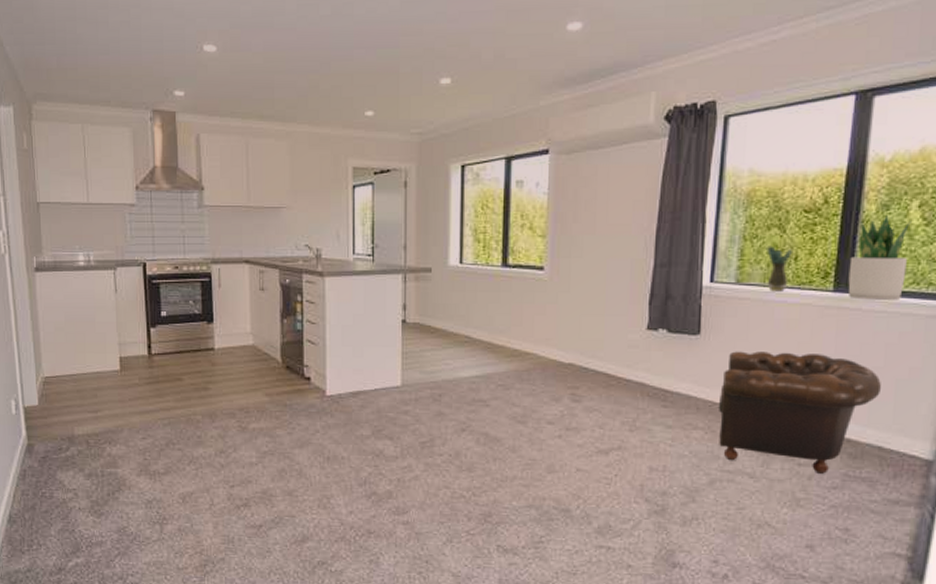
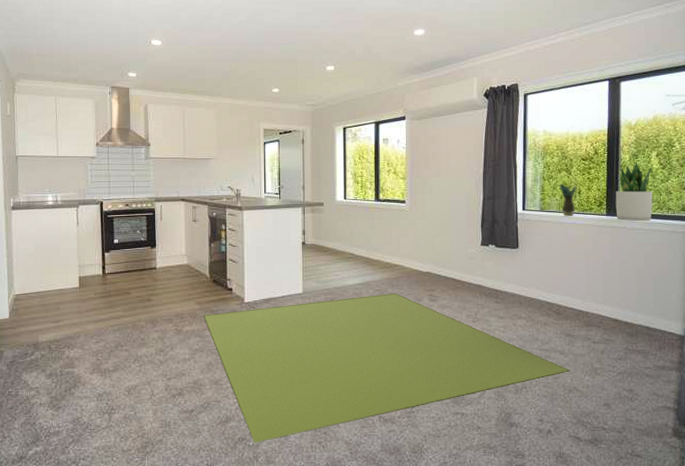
area rug: none [274,390,761,569] -> present [203,293,570,443]
armchair: present [718,351,881,474] -> none [534,259,644,349]

